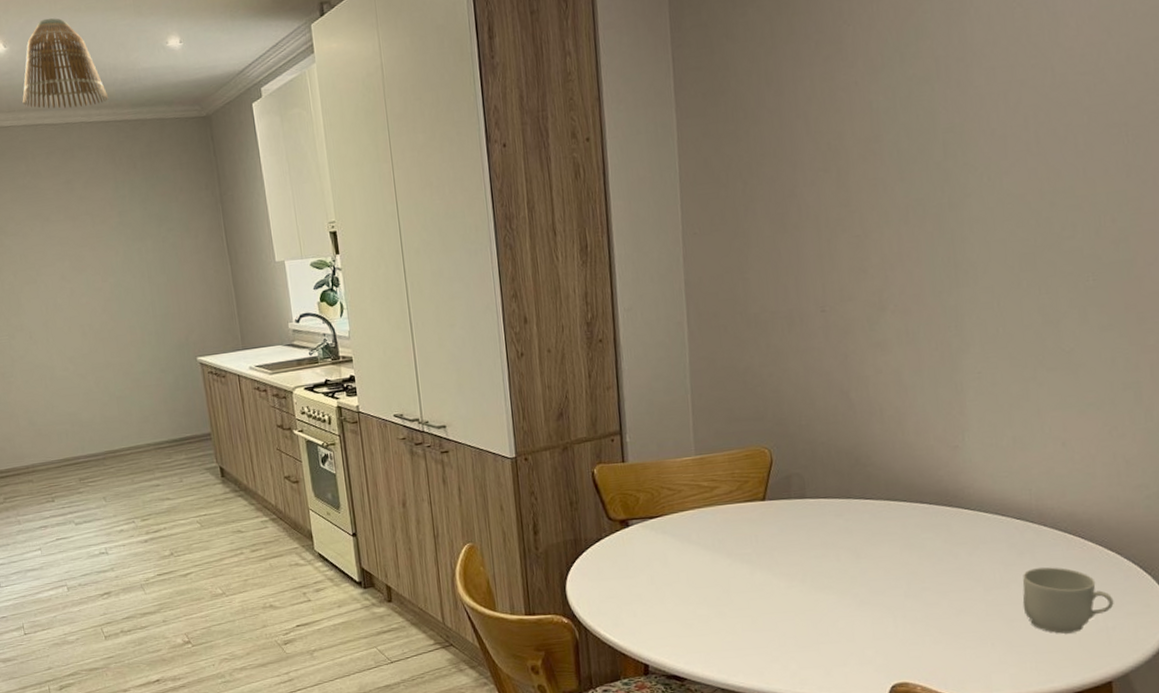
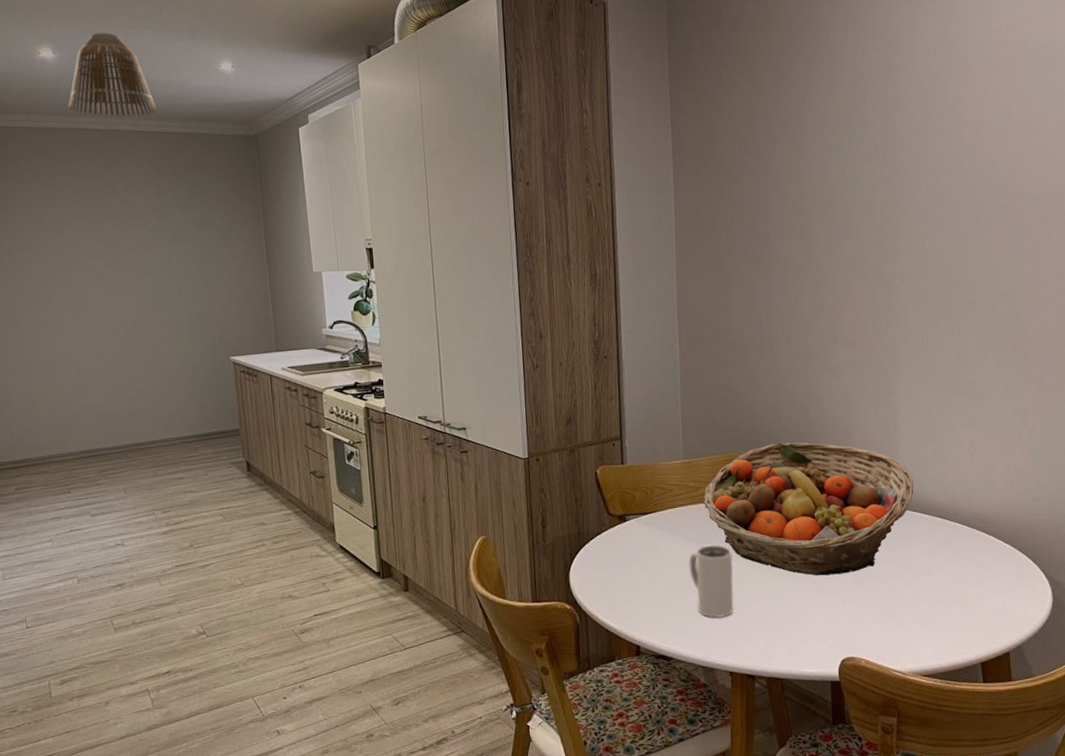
mug: none [703,552,758,635] -> present [688,544,734,618]
fruit basket: none [719,432,986,589] -> present [703,442,914,576]
mug: present [1022,567,1114,634] -> none [942,557,1010,613]

